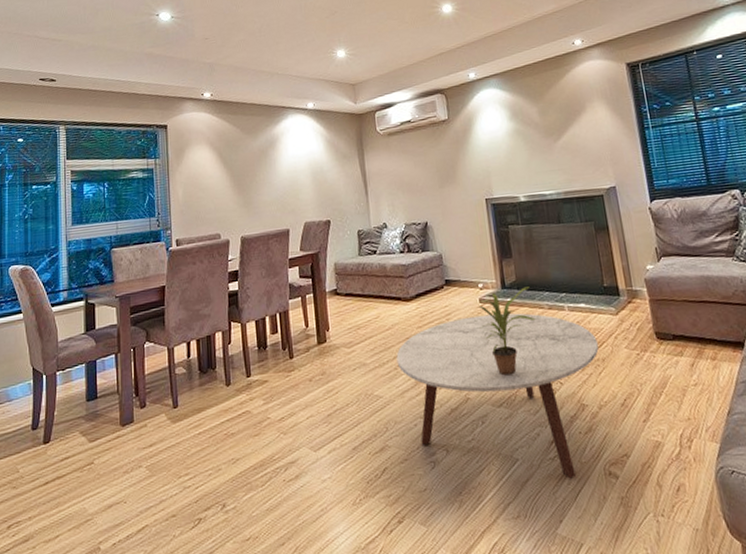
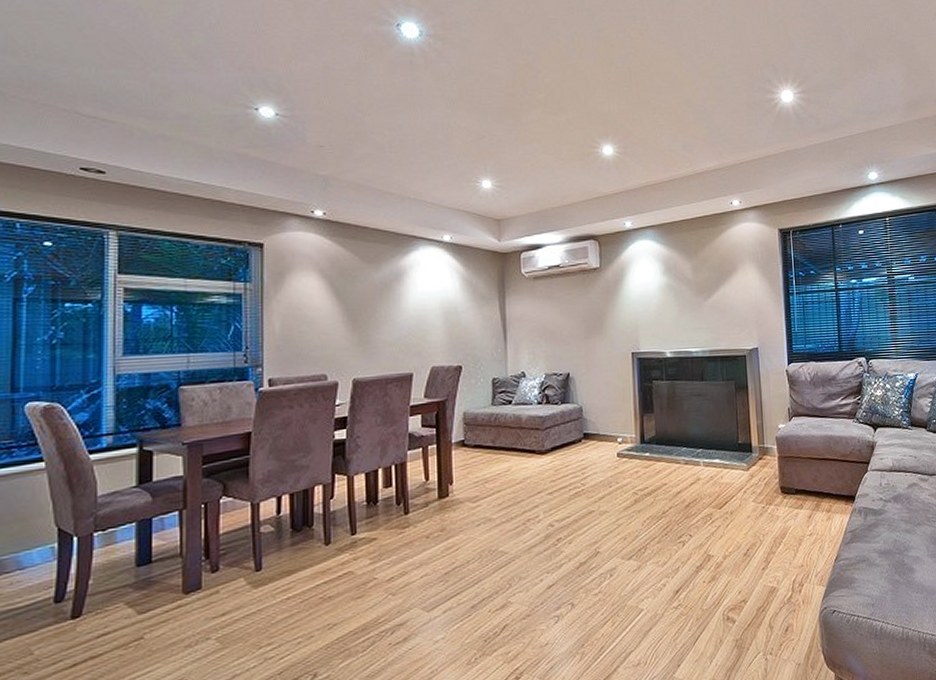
coffee table: present [396,313,599,479] -> none [526,467,728,625]
potted plant: present [478,287,536,376] -> none [615,442,672,529]

